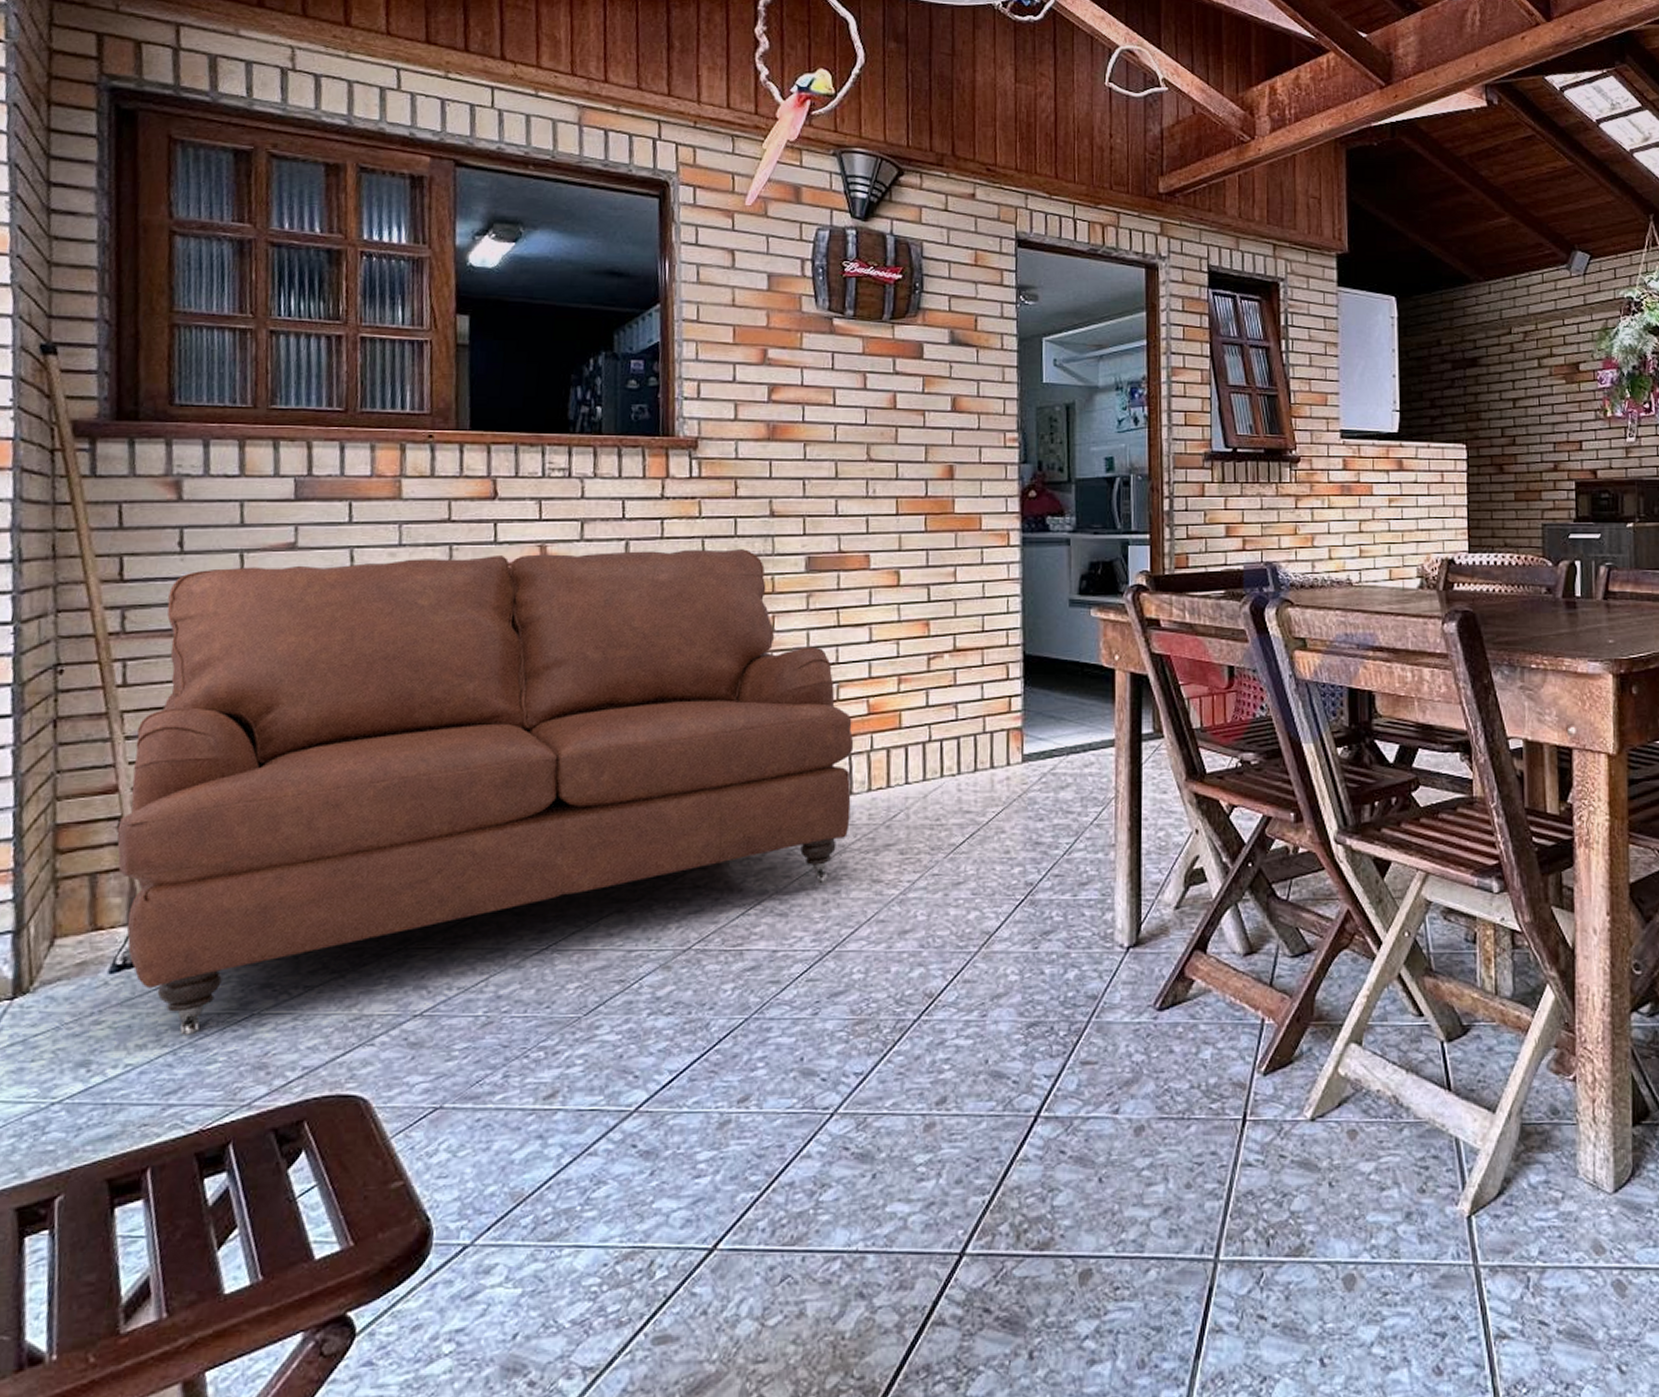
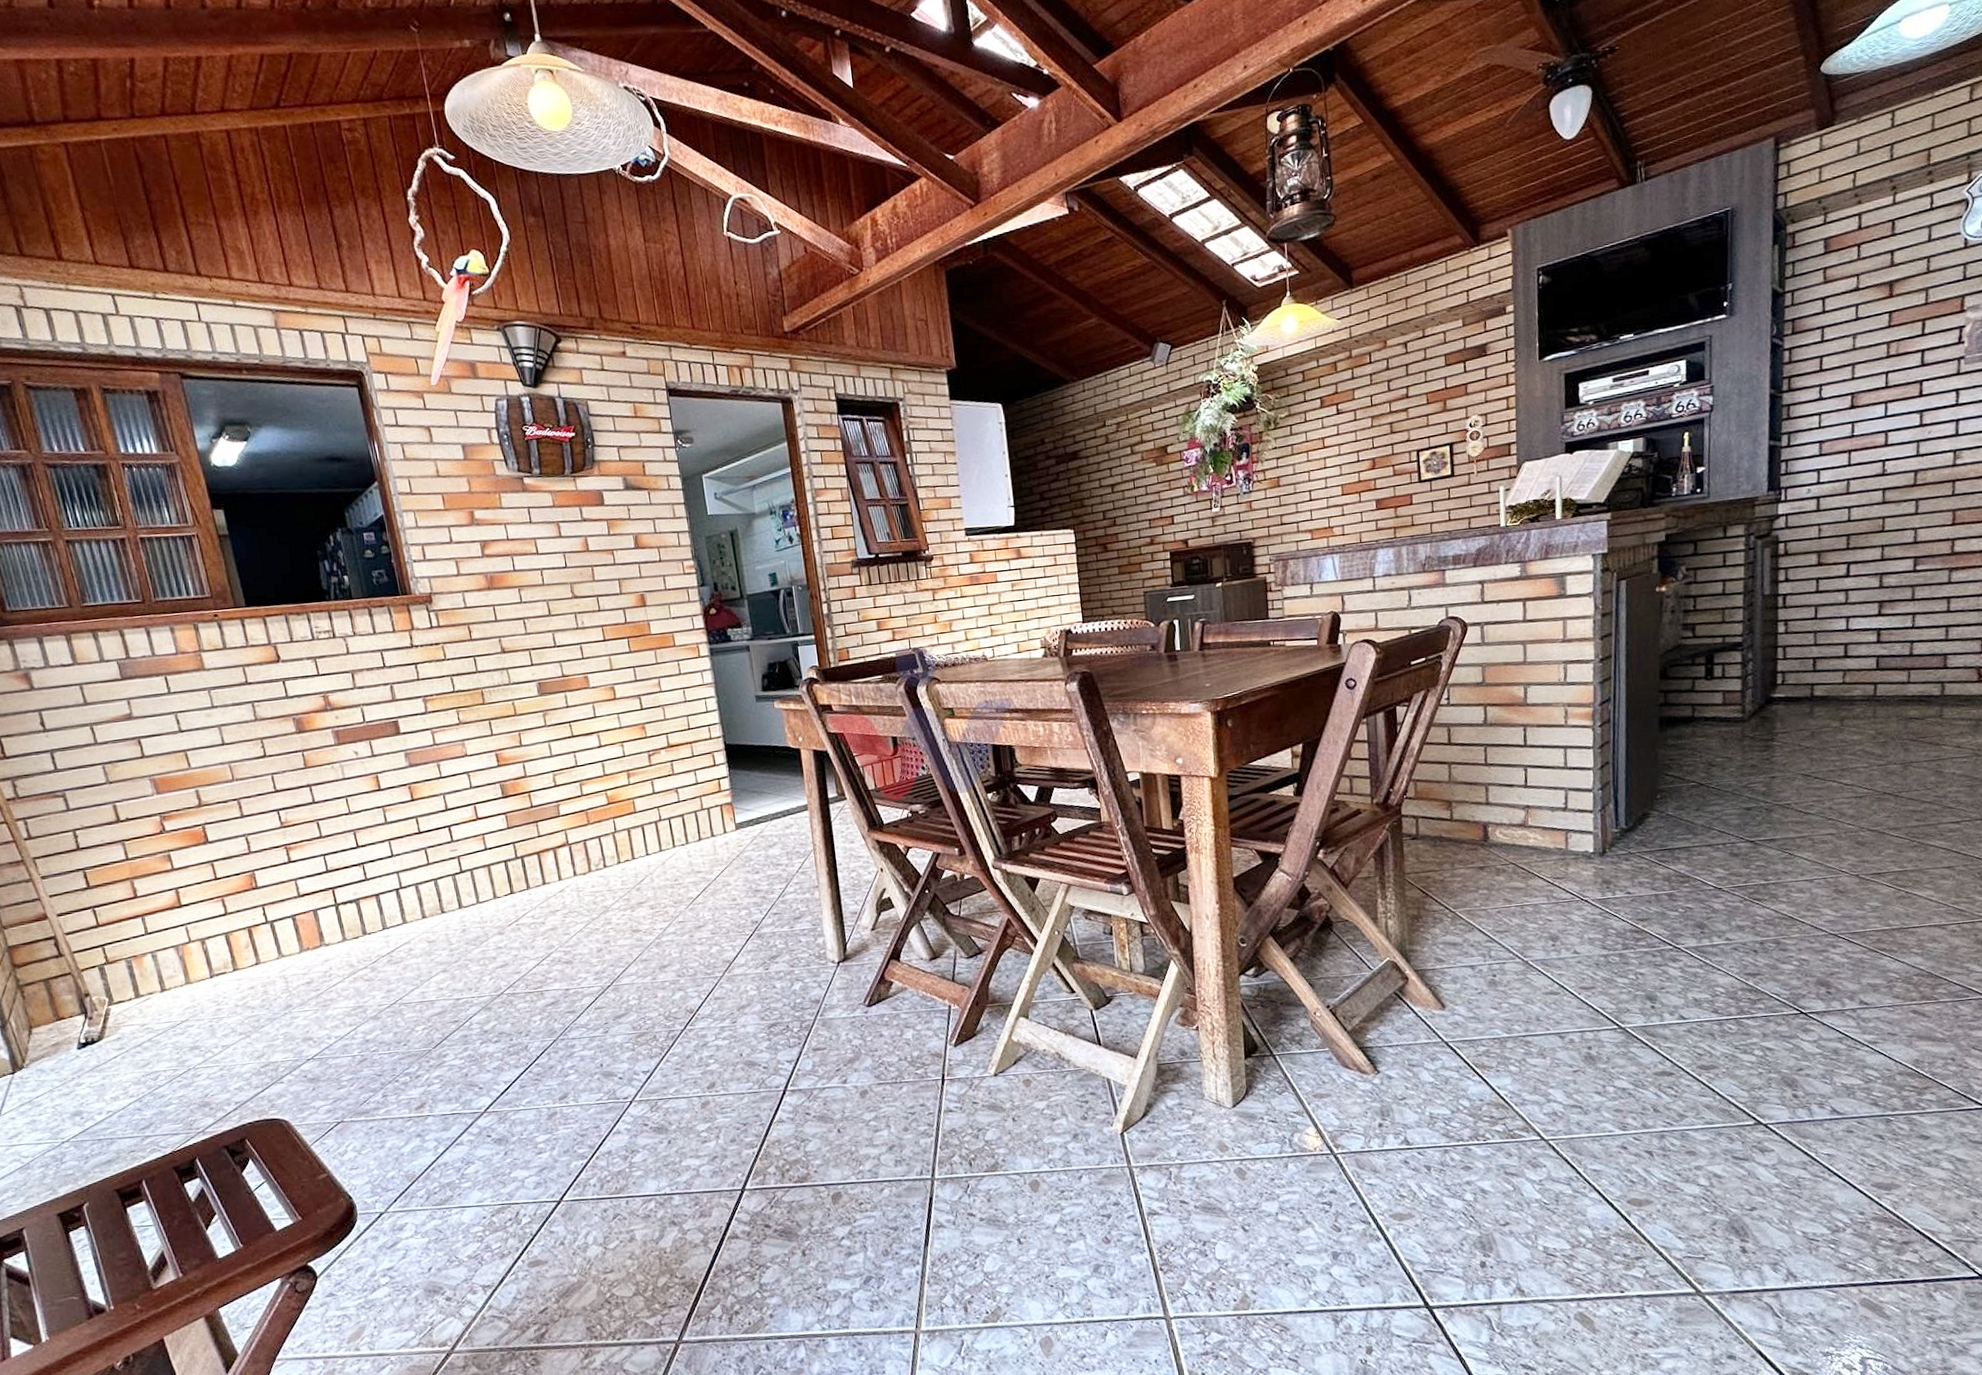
sofa: present [117,549,854,1035] -> none [44,682,608,1088]

